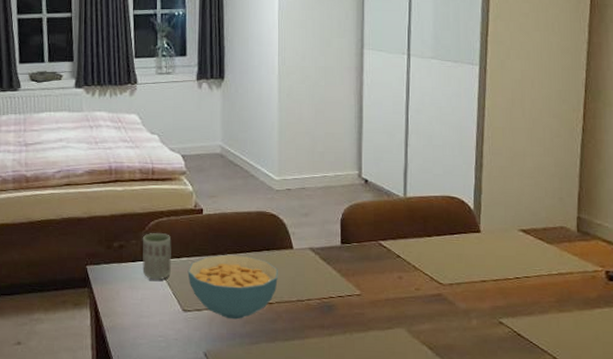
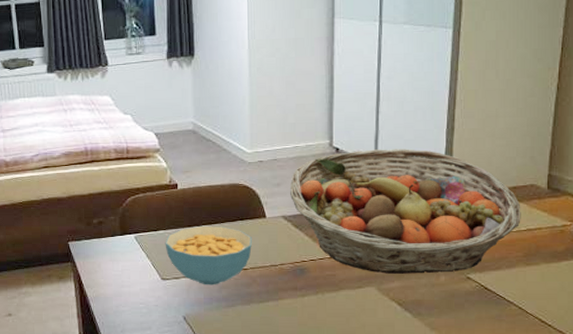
cup: present [142,233,171,280] -> none [120,209,149,253]
fruit basket: none [318,182,552,316] -> present [290,149,521,274]

